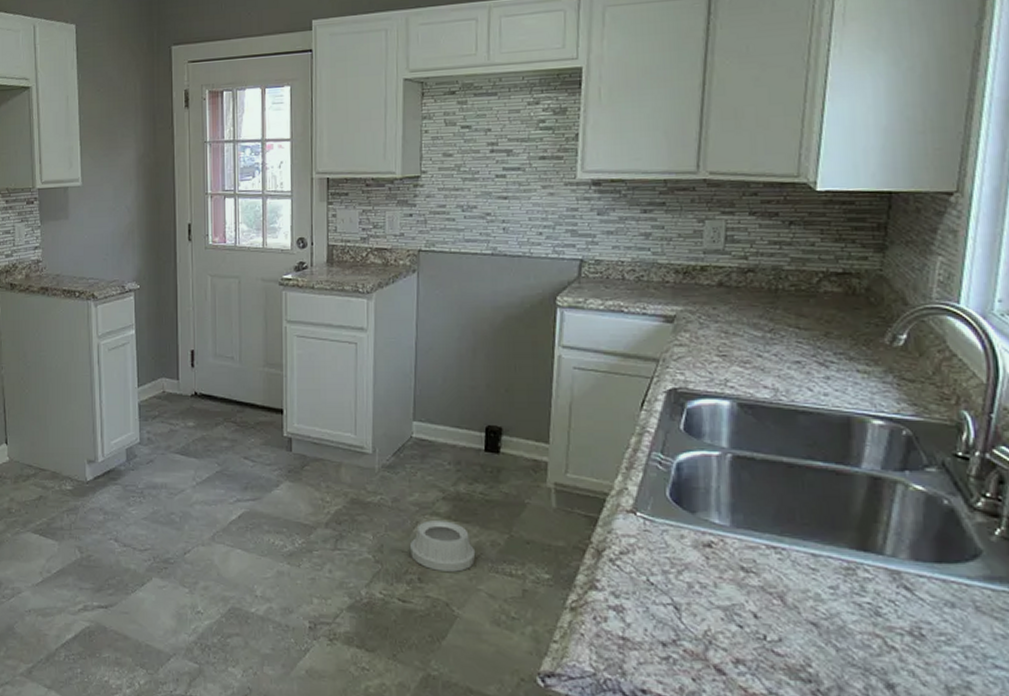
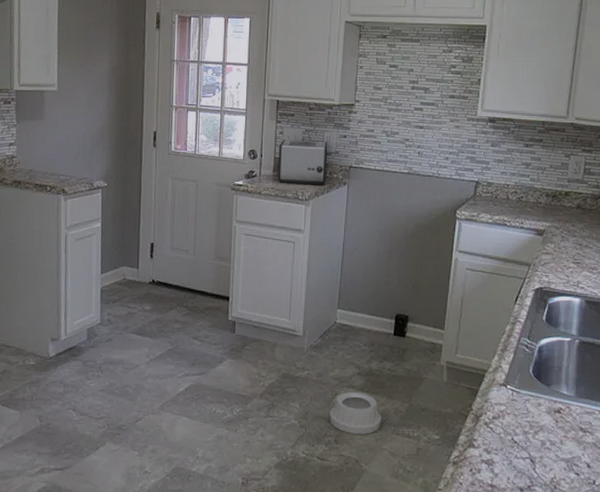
toaster: none [331,222,395,275] -> present [277,140,331,185]

